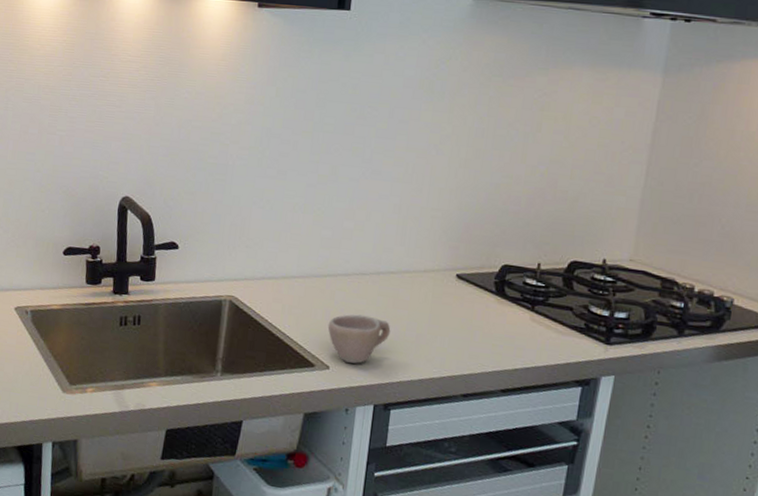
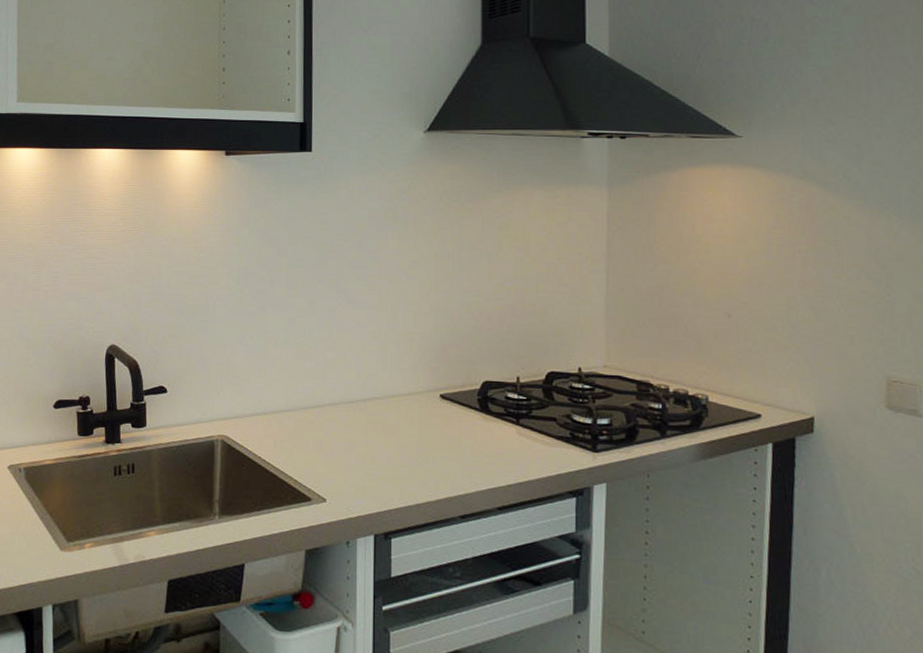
cup: present [327,314,391,364] -> none [320,443,383,494]

